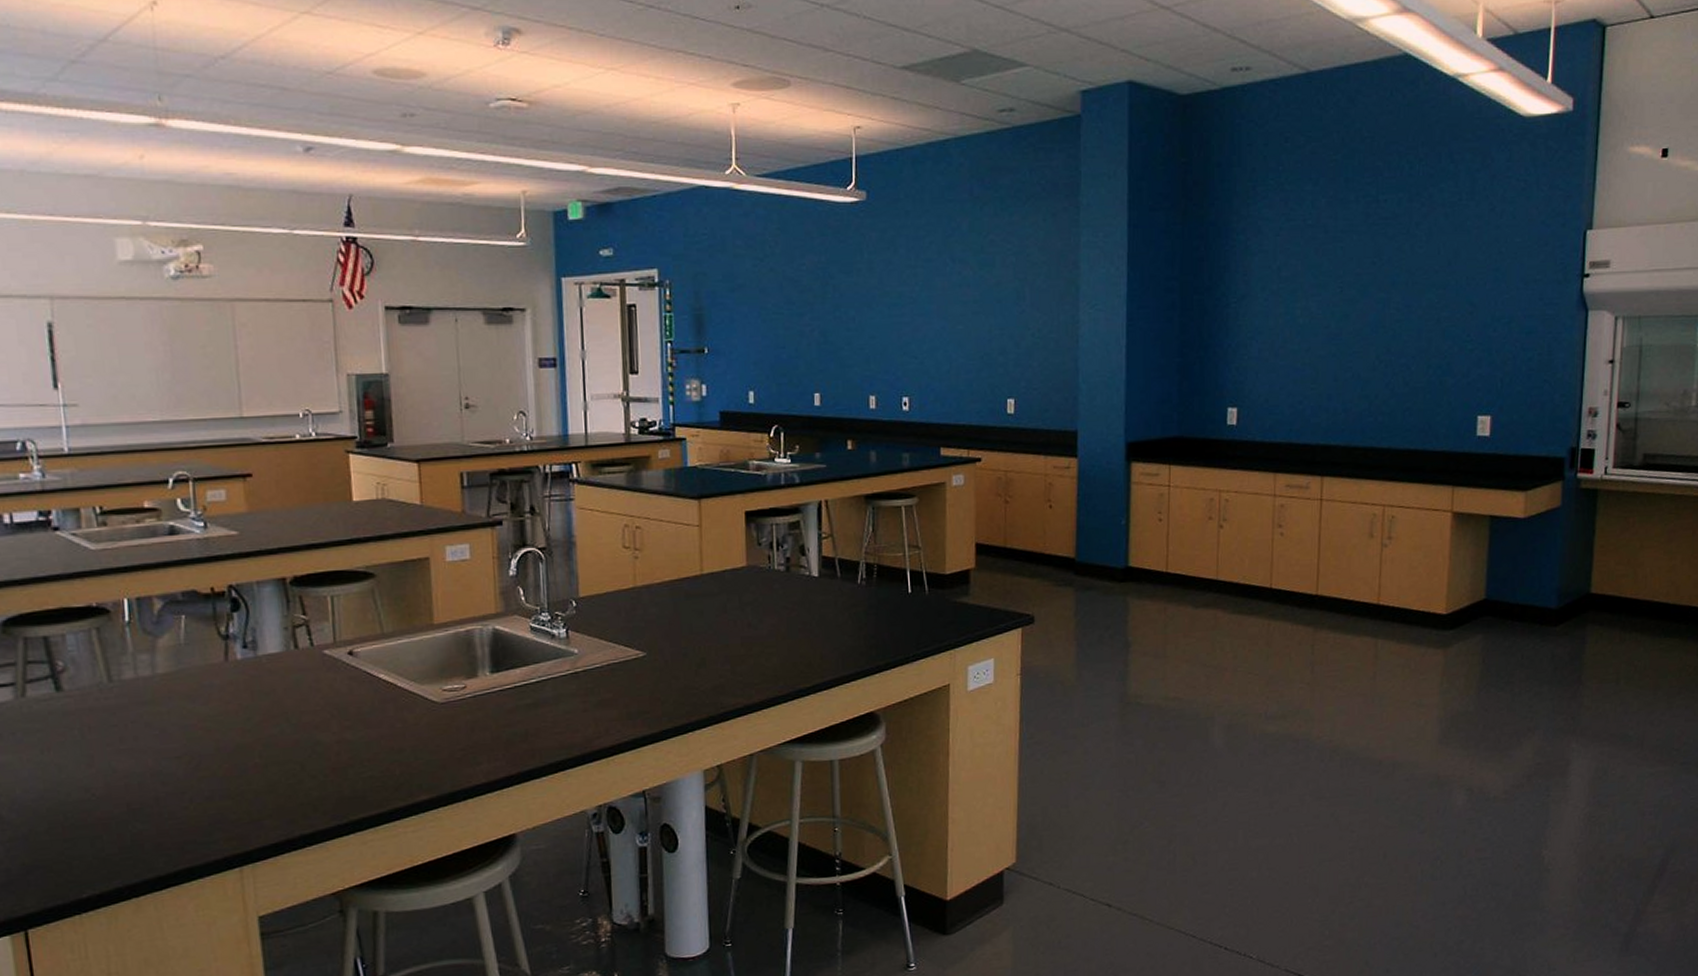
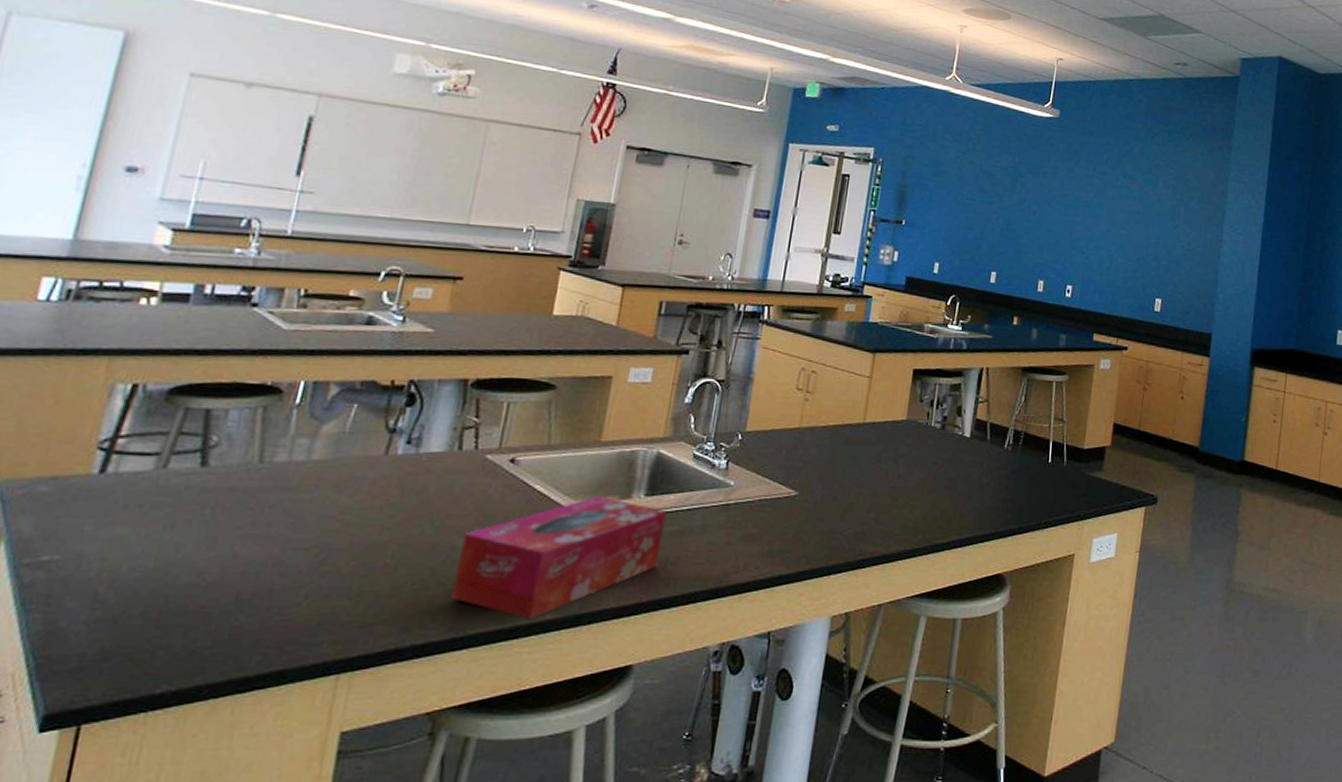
tissue box: none [322,678,518,801] -> present [451,495,667,619]

